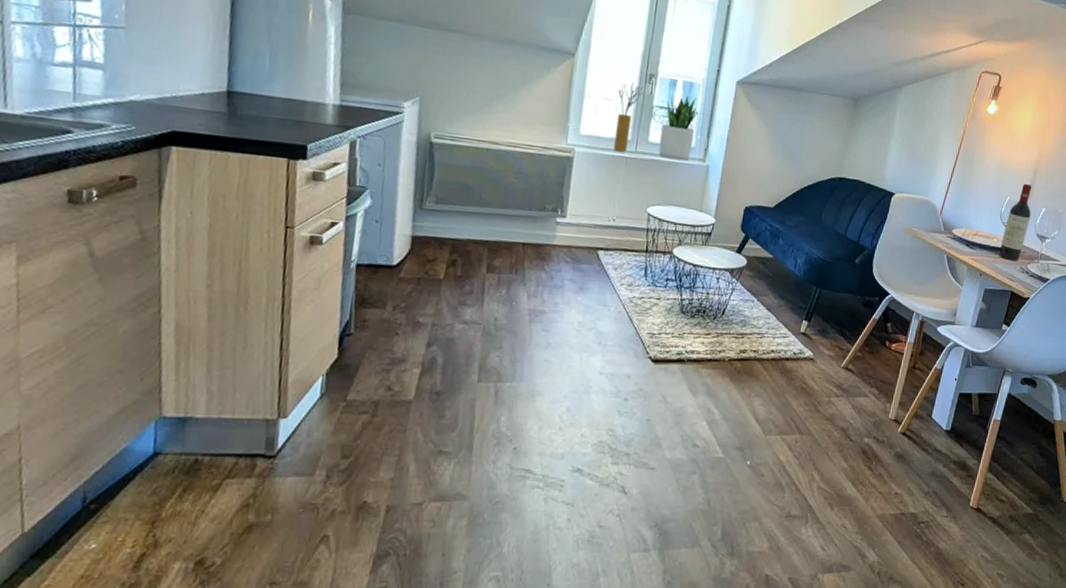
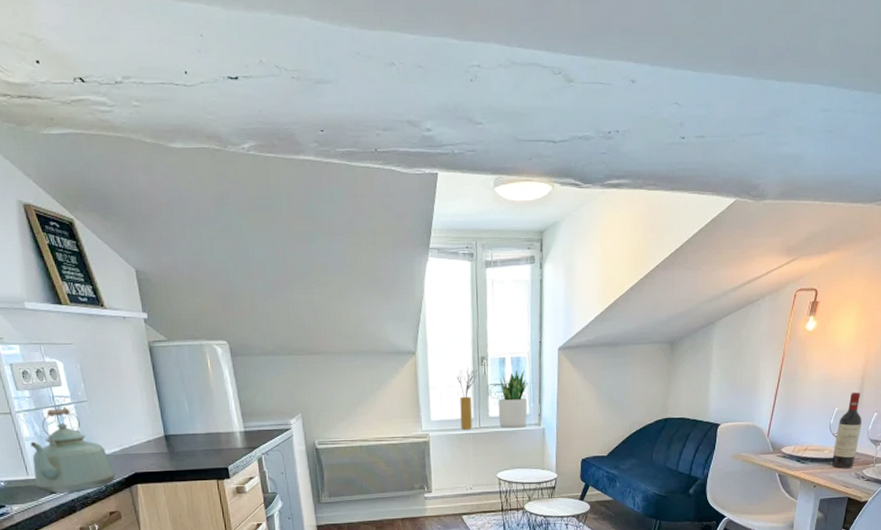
kettle: none [13,27,143,143] -> present [30,408,116,494]

